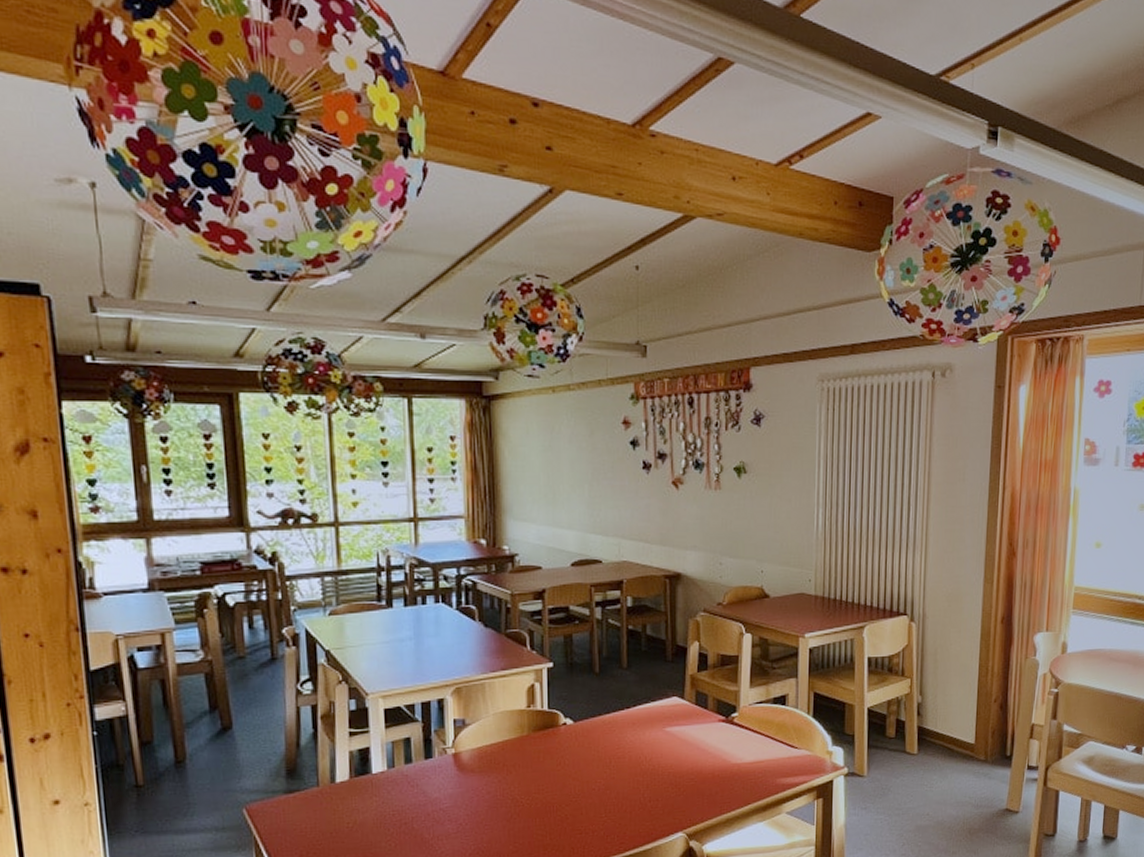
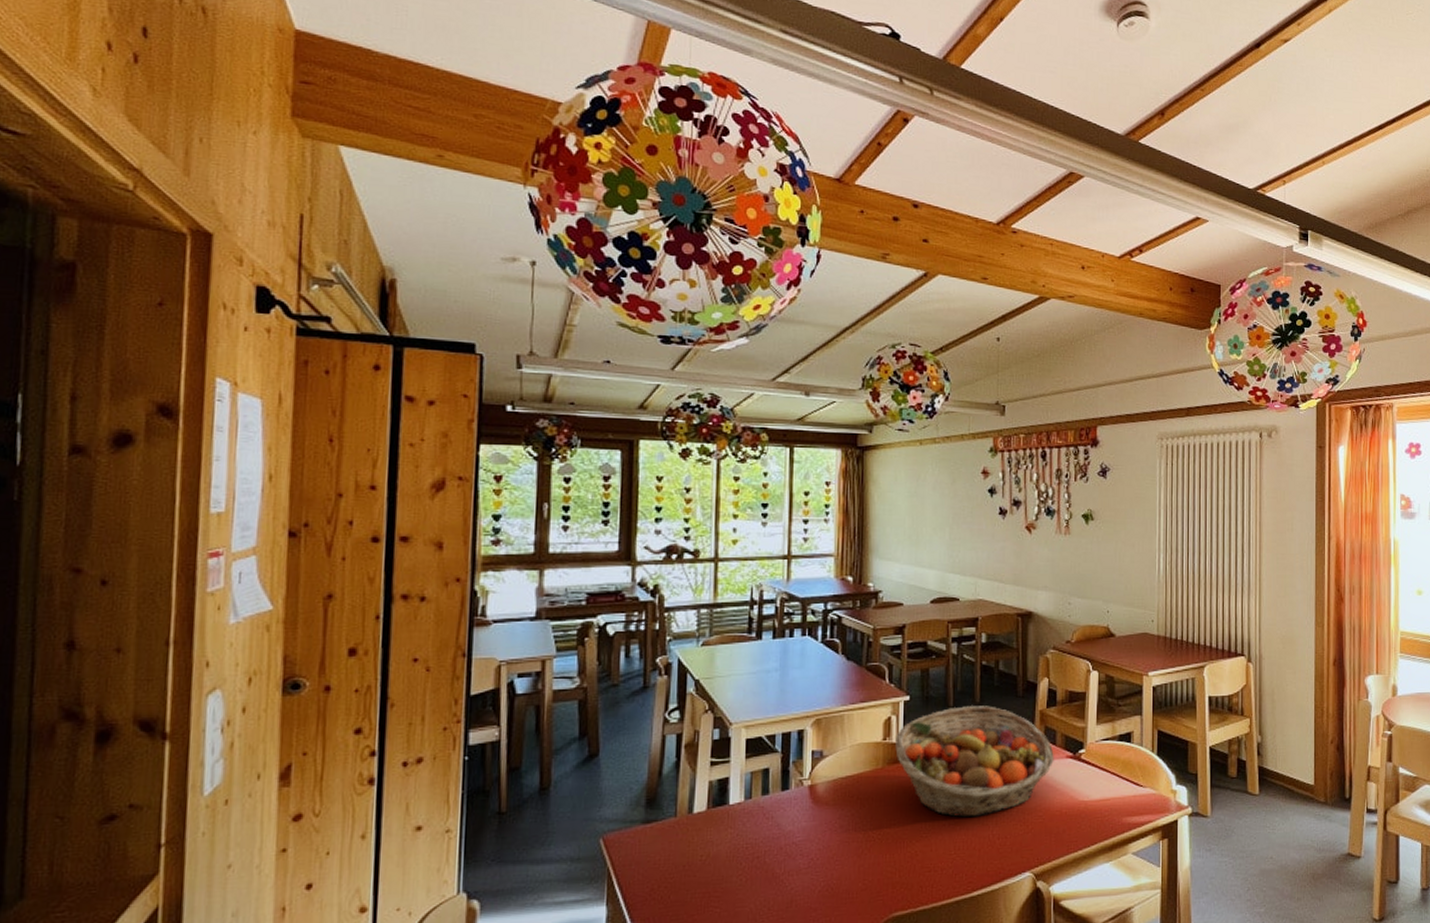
fruit basket: none [540,671,706,782] -> present [895,706,1054,818]

